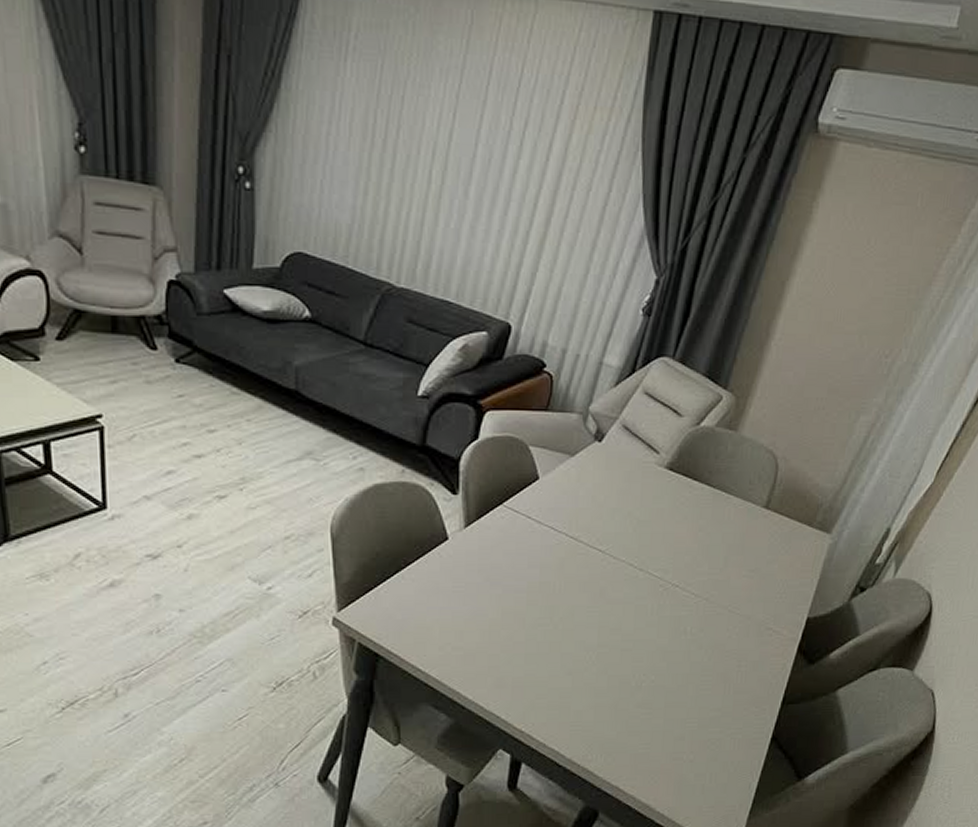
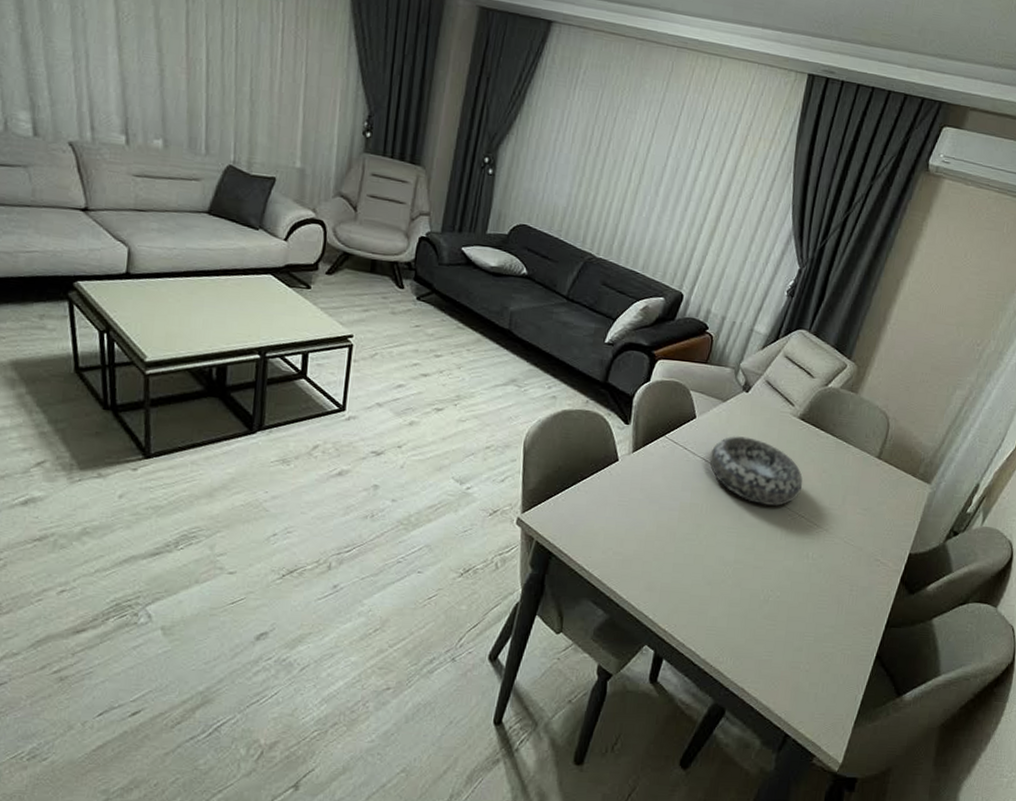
decorative bowl: none [558,497,675,578] -> present [709,436,803,506]

